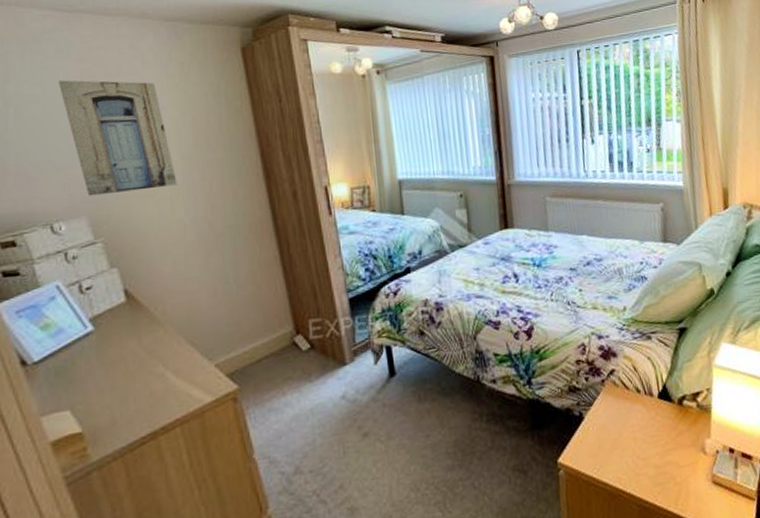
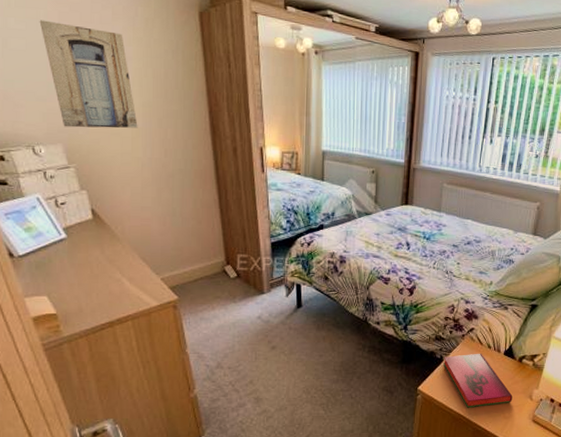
hardback book: none [583,400,681,478] -> present [443,353,513,408]

